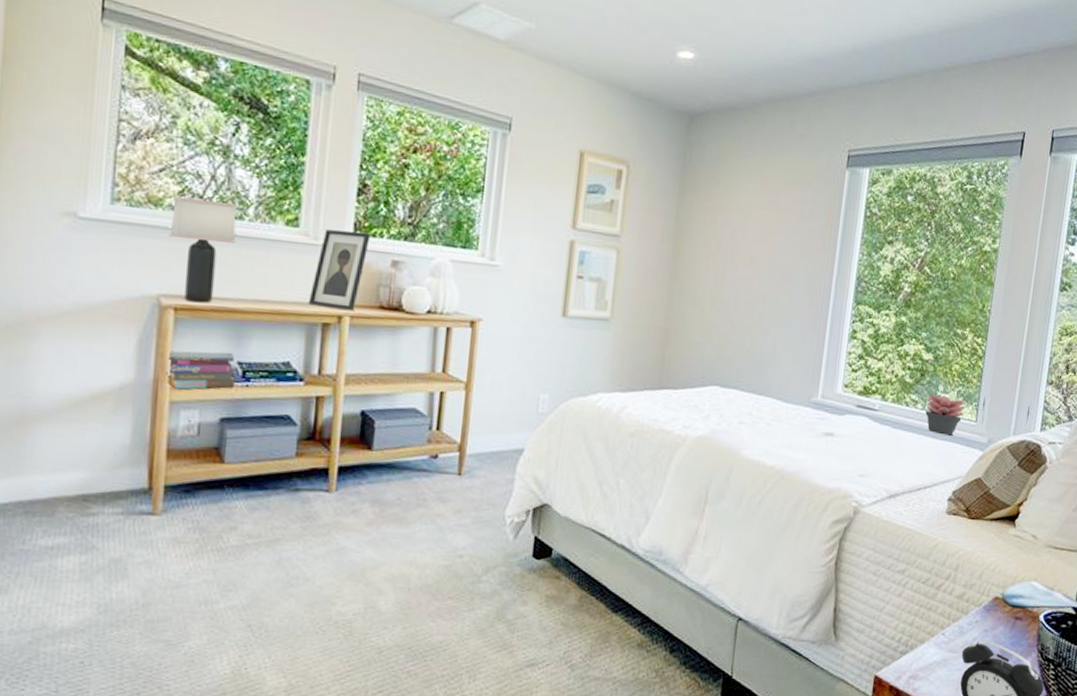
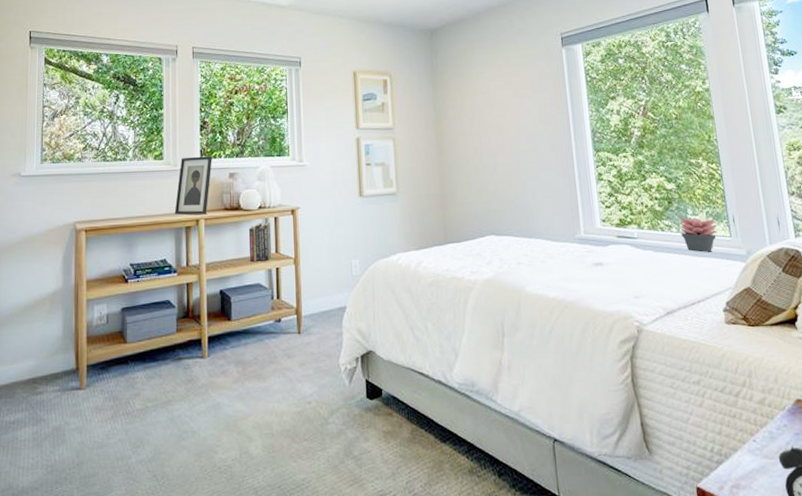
books: present [166,351,235,390] -> none [83,257,129,290]
table lamp: present [168,196,237,303] -> none [78,150,123,224]
books: none [407,330,440,382] -> present [249,222,271,262]

